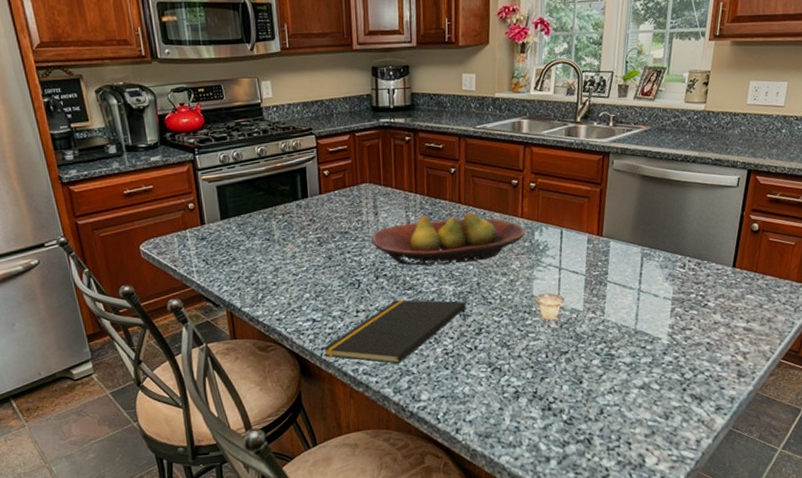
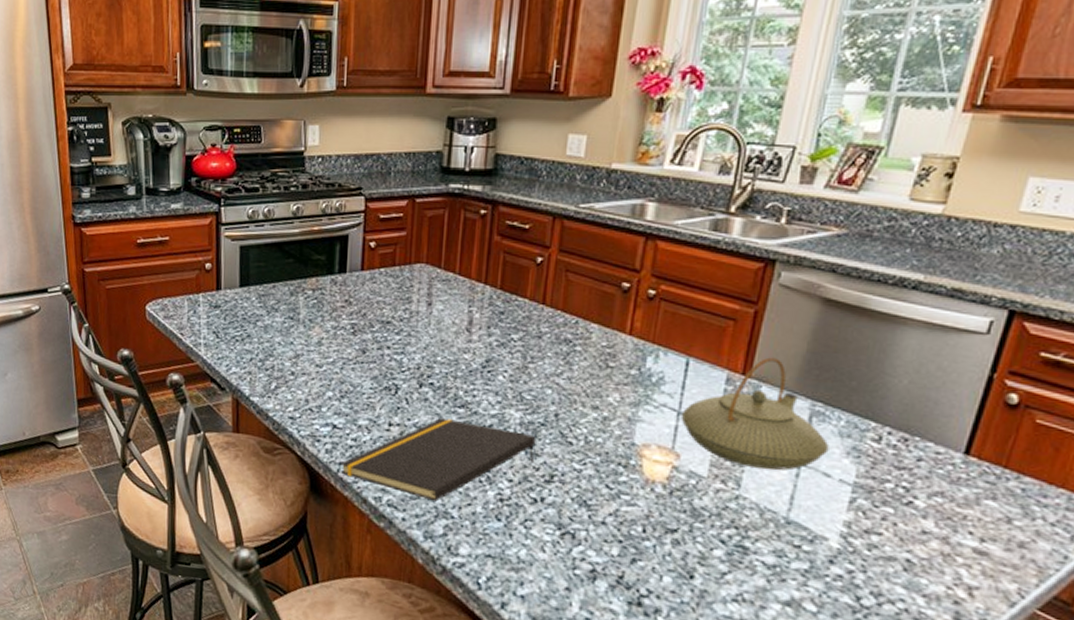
fruit bowl: present [371,212,525,266] -> none [419,314,633,385]
teapot: none [561,220,655,299] -> present [680,357,829,470]

